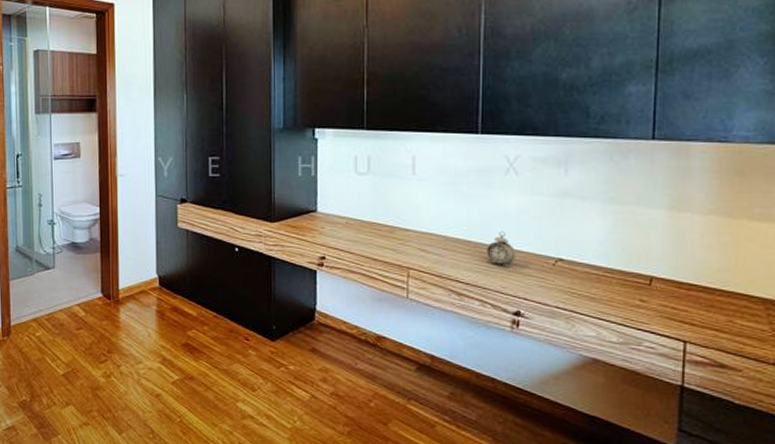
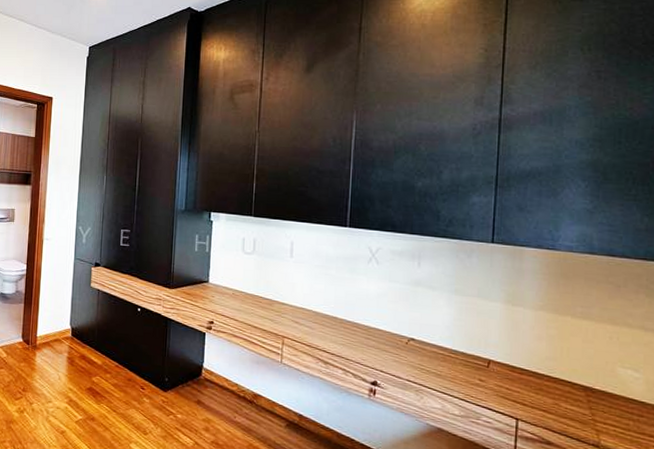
alarm clock: present [486,231,517,267] -> none [350,311,375,342]

